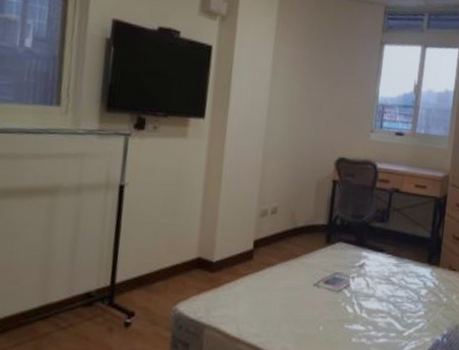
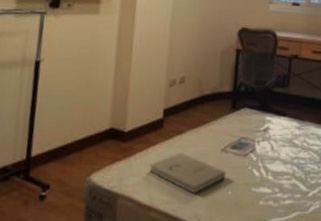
book: none [237,285,318,328] -> present [149,152,226,194]

